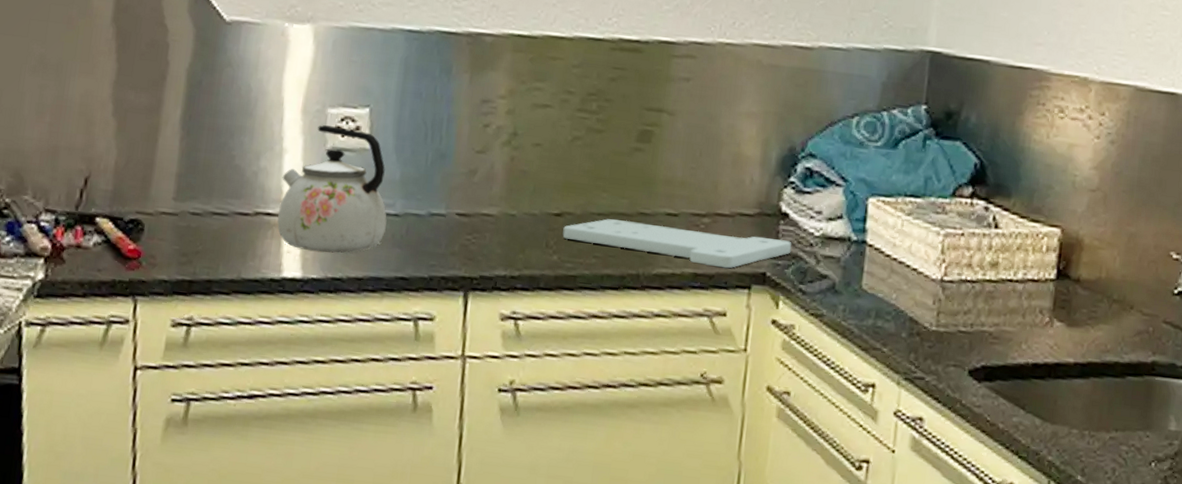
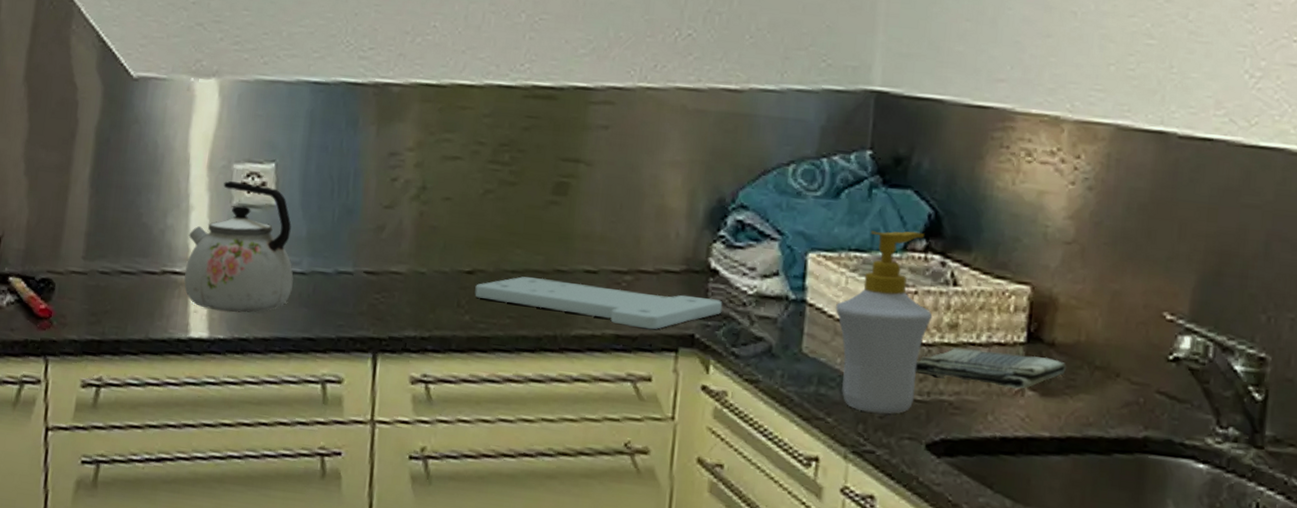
soap bottle: none [892,178,977,344] -> present [835,230,933,414]
dish towel: none [960,284,1089,320] -> present [915,347,1066,389]

